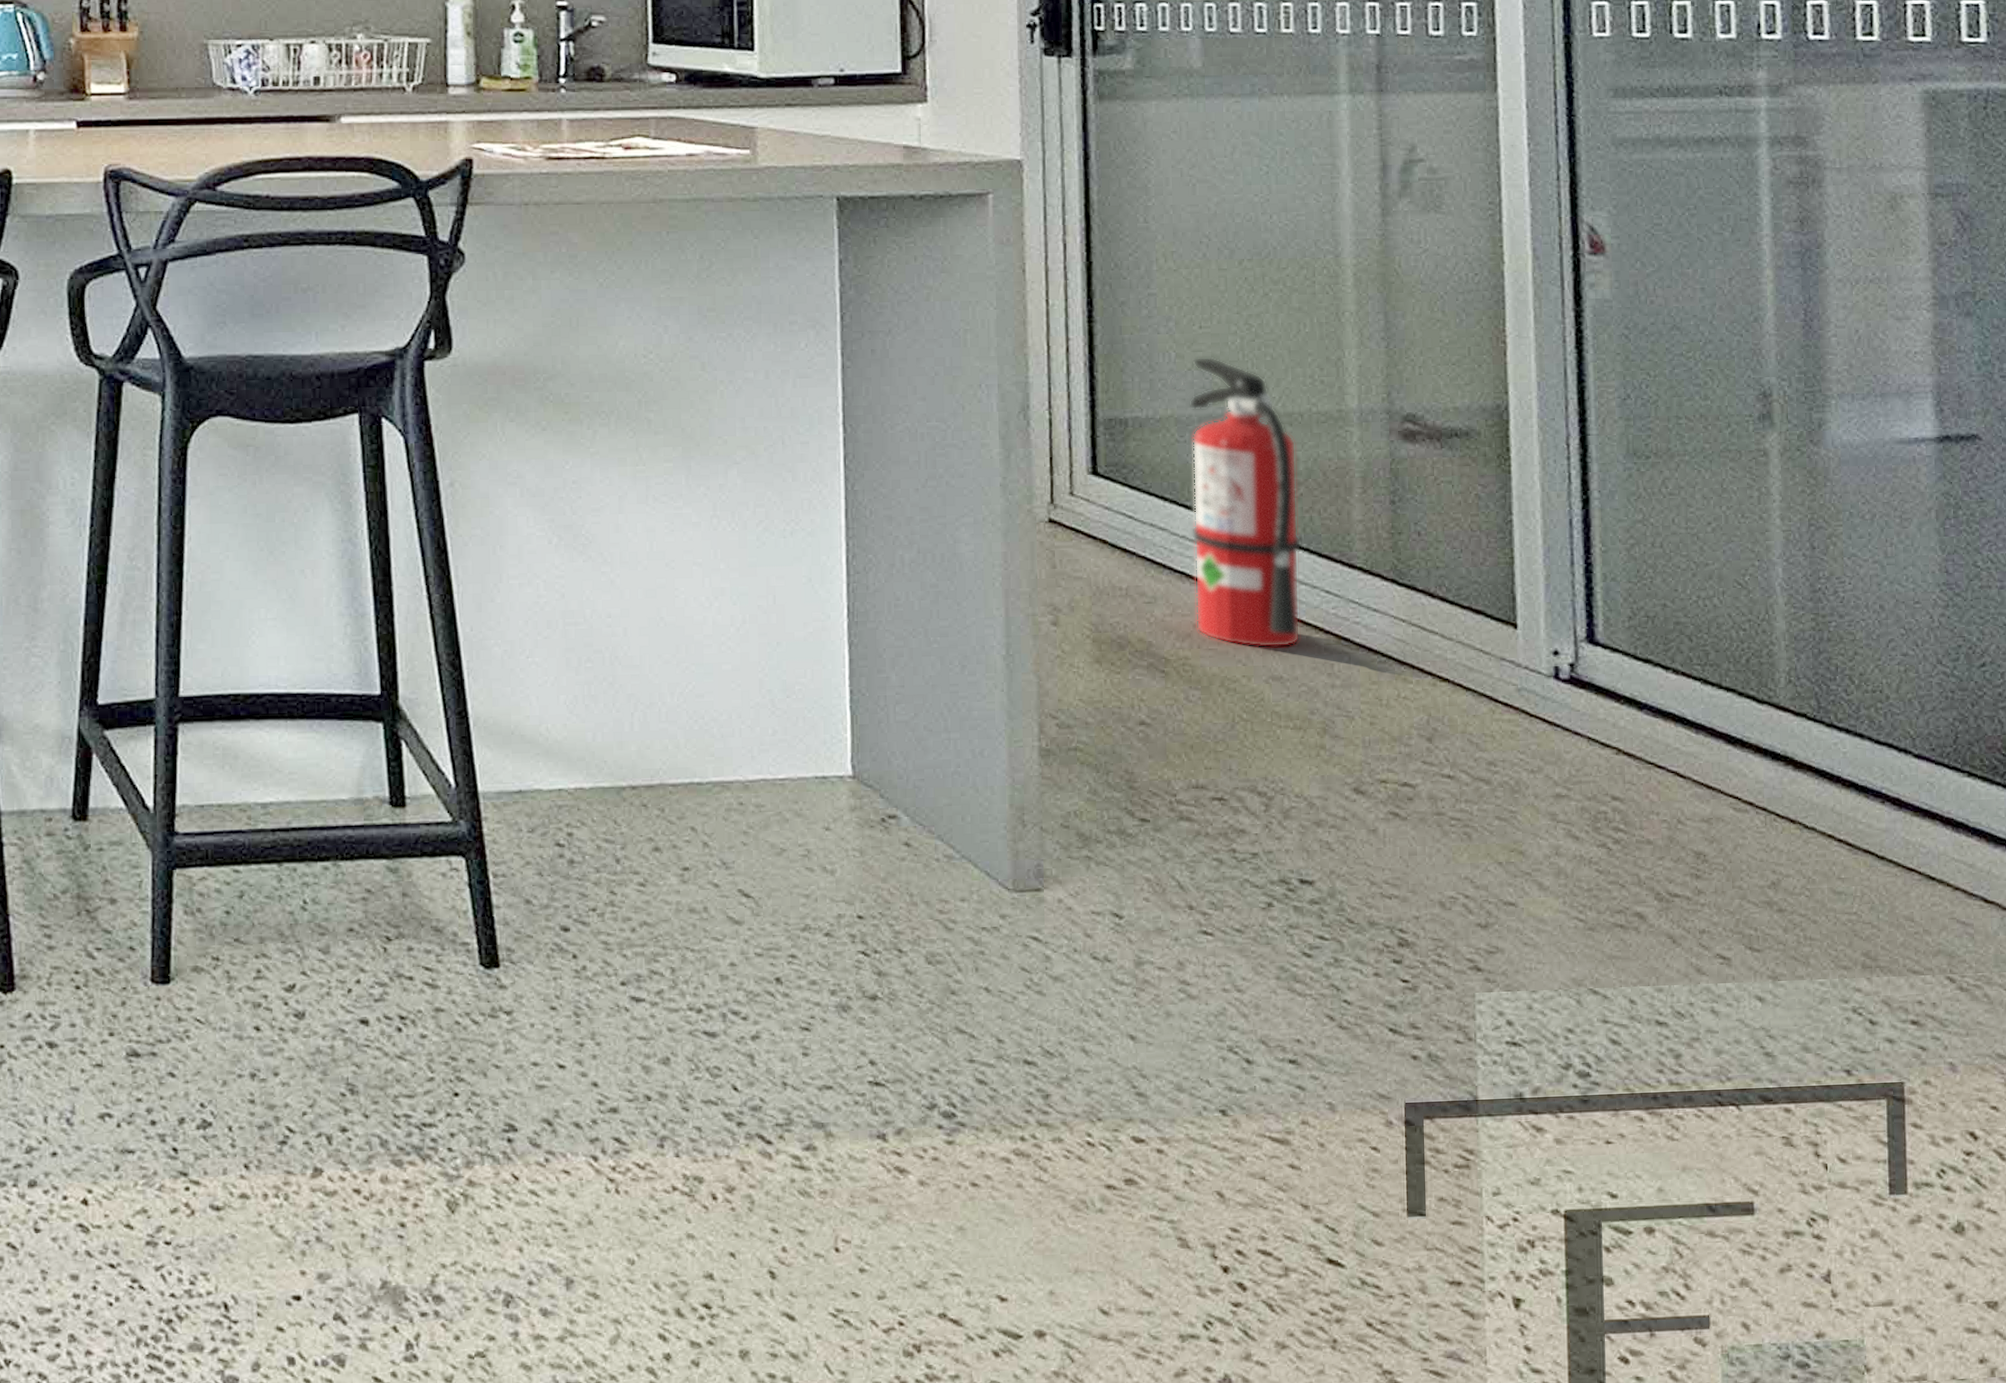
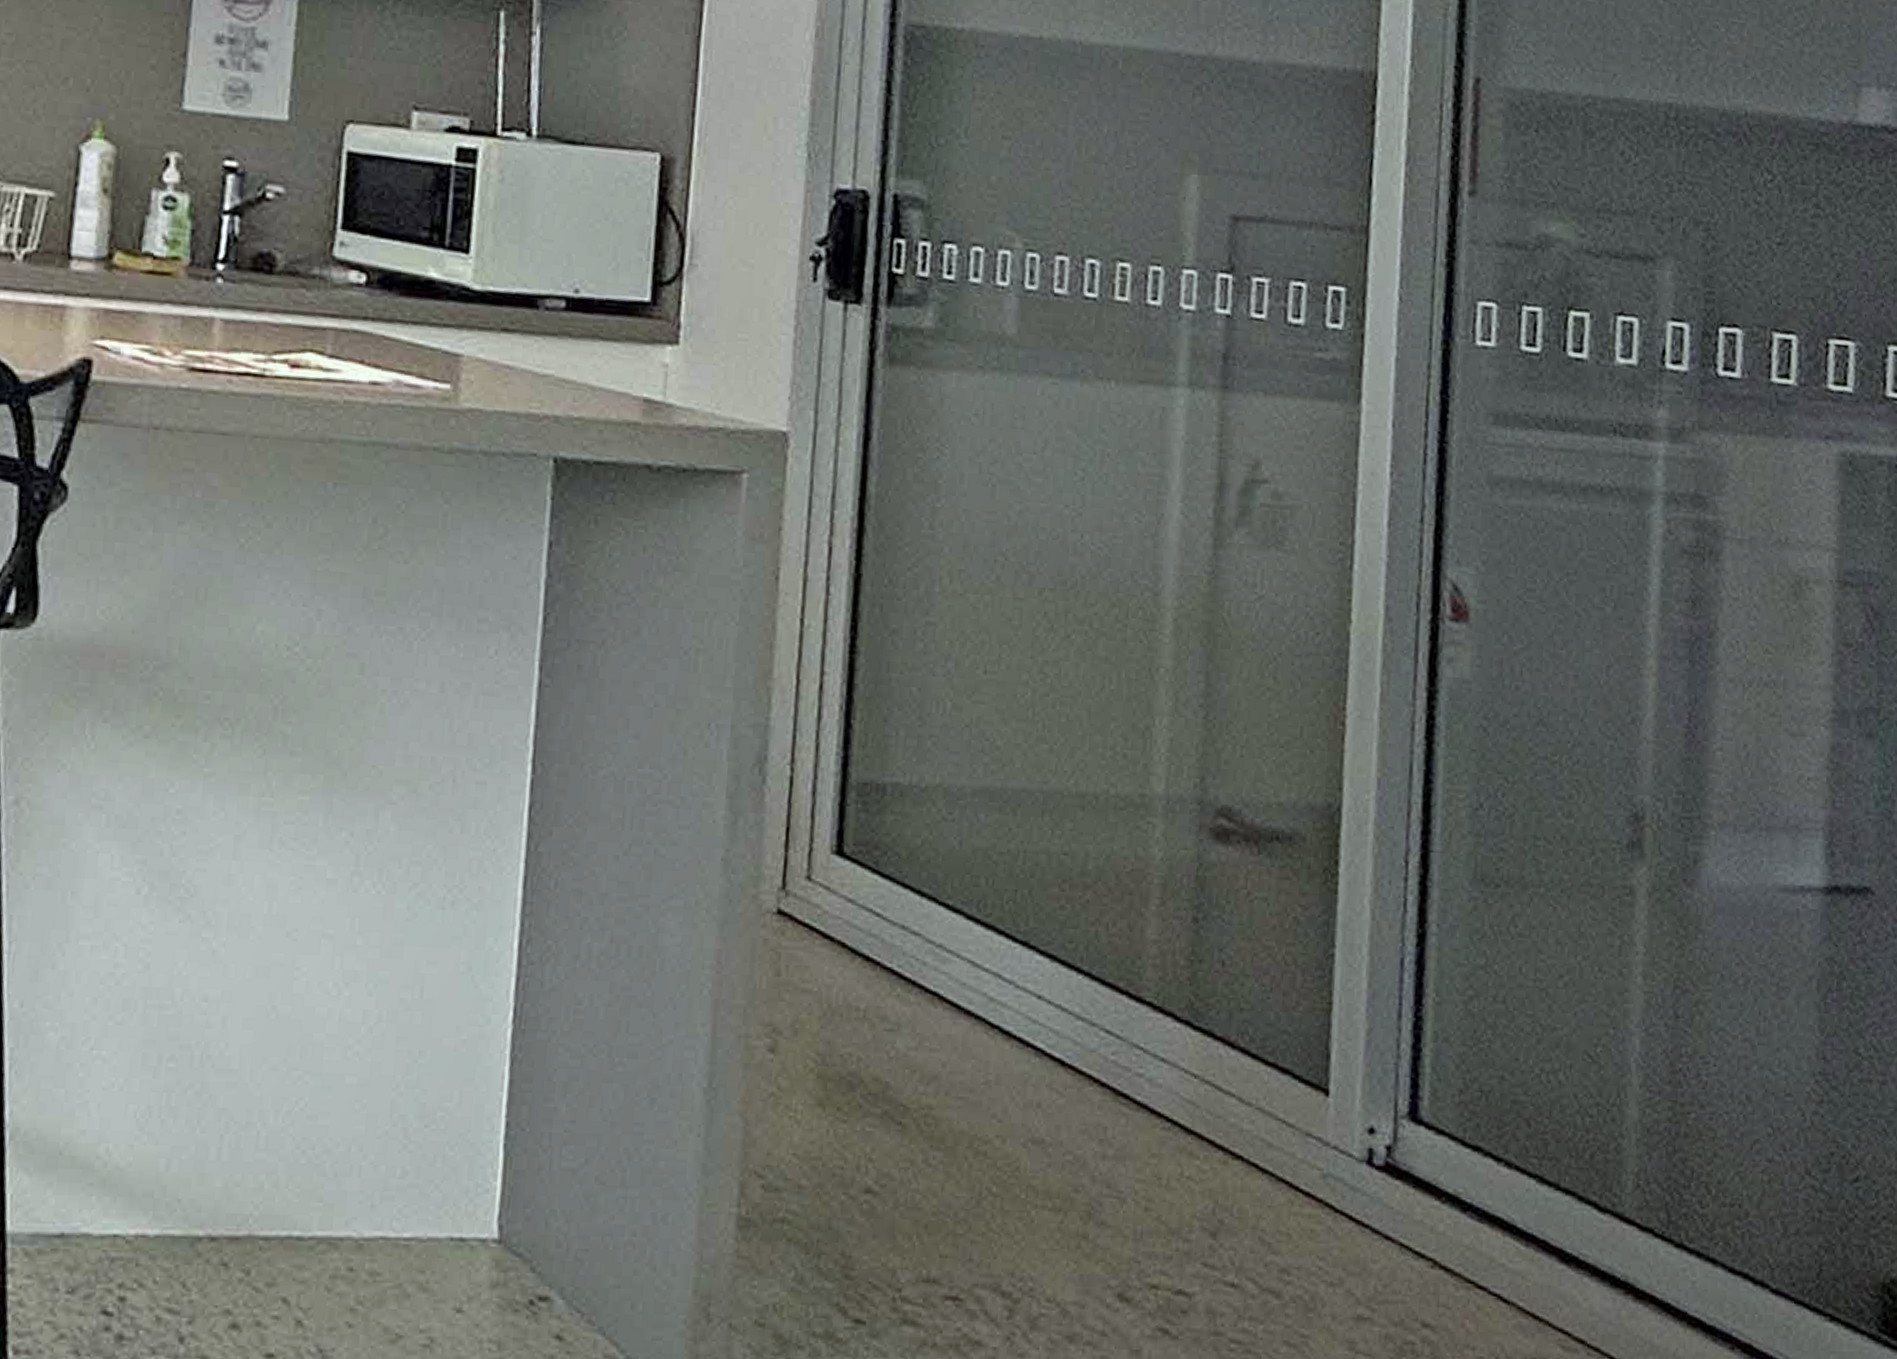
fire extinguisher: present [1168,356,1302,648] -> none [940,710,1087,1102]

